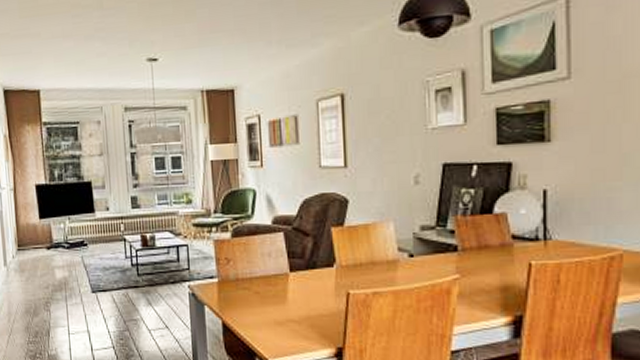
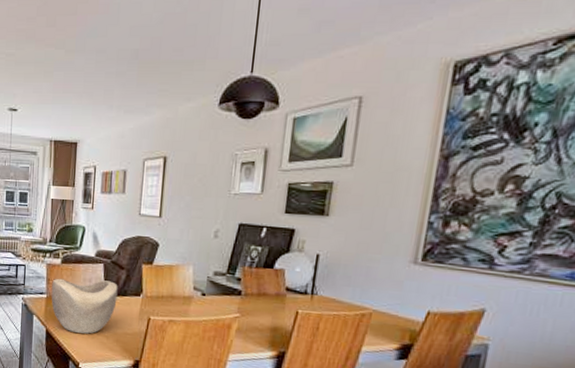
decorative bowl: none [223,252,306,321] -> present [51,278,118,334]

